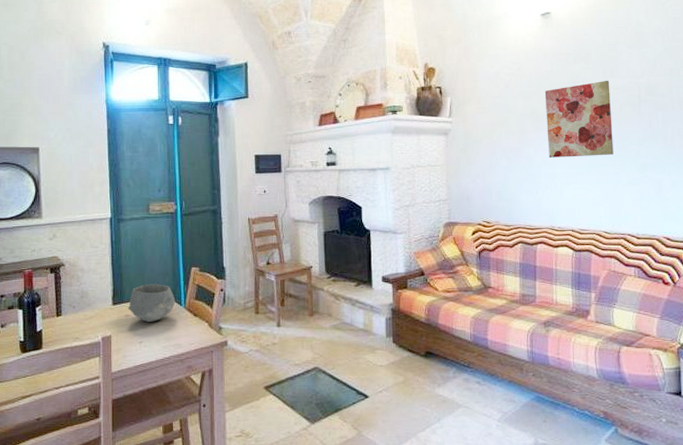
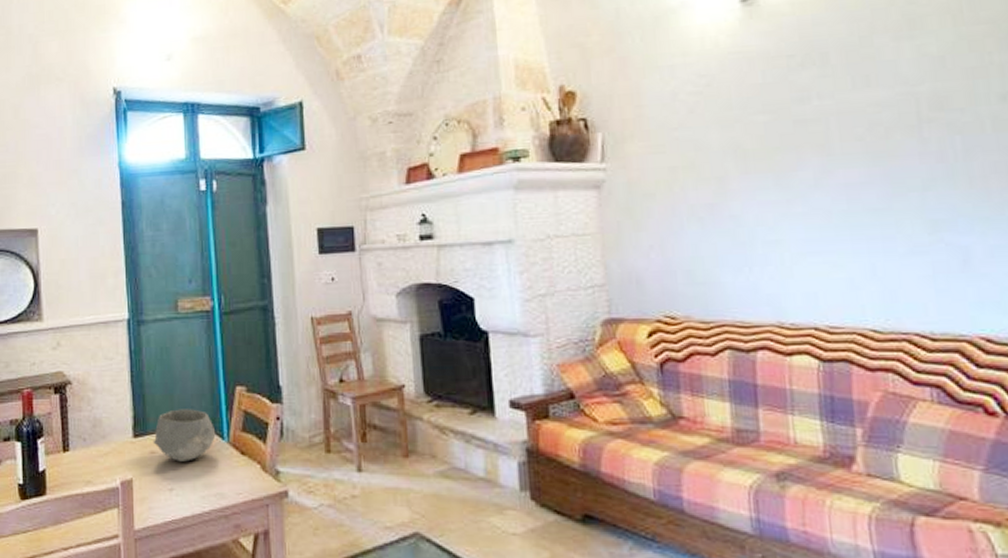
wall art: present [544,80,614,158] -> none [753,91,880,217]

